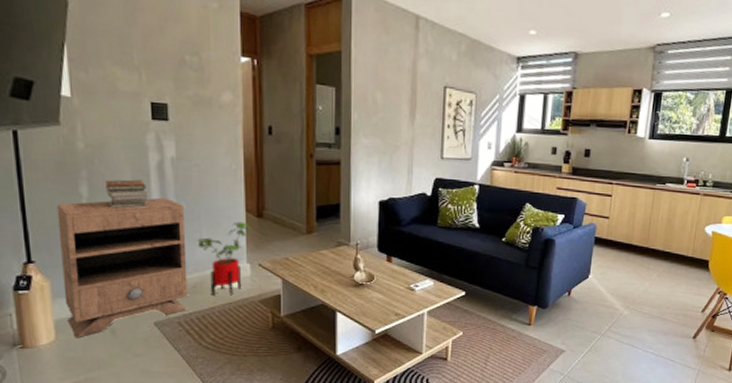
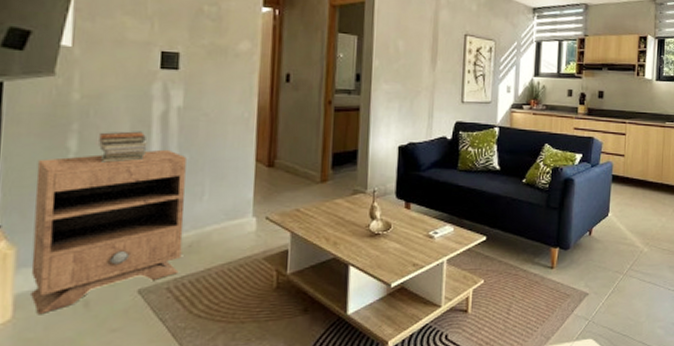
house plant: present [197,221,252,296] -> none [198,172,261,255]

